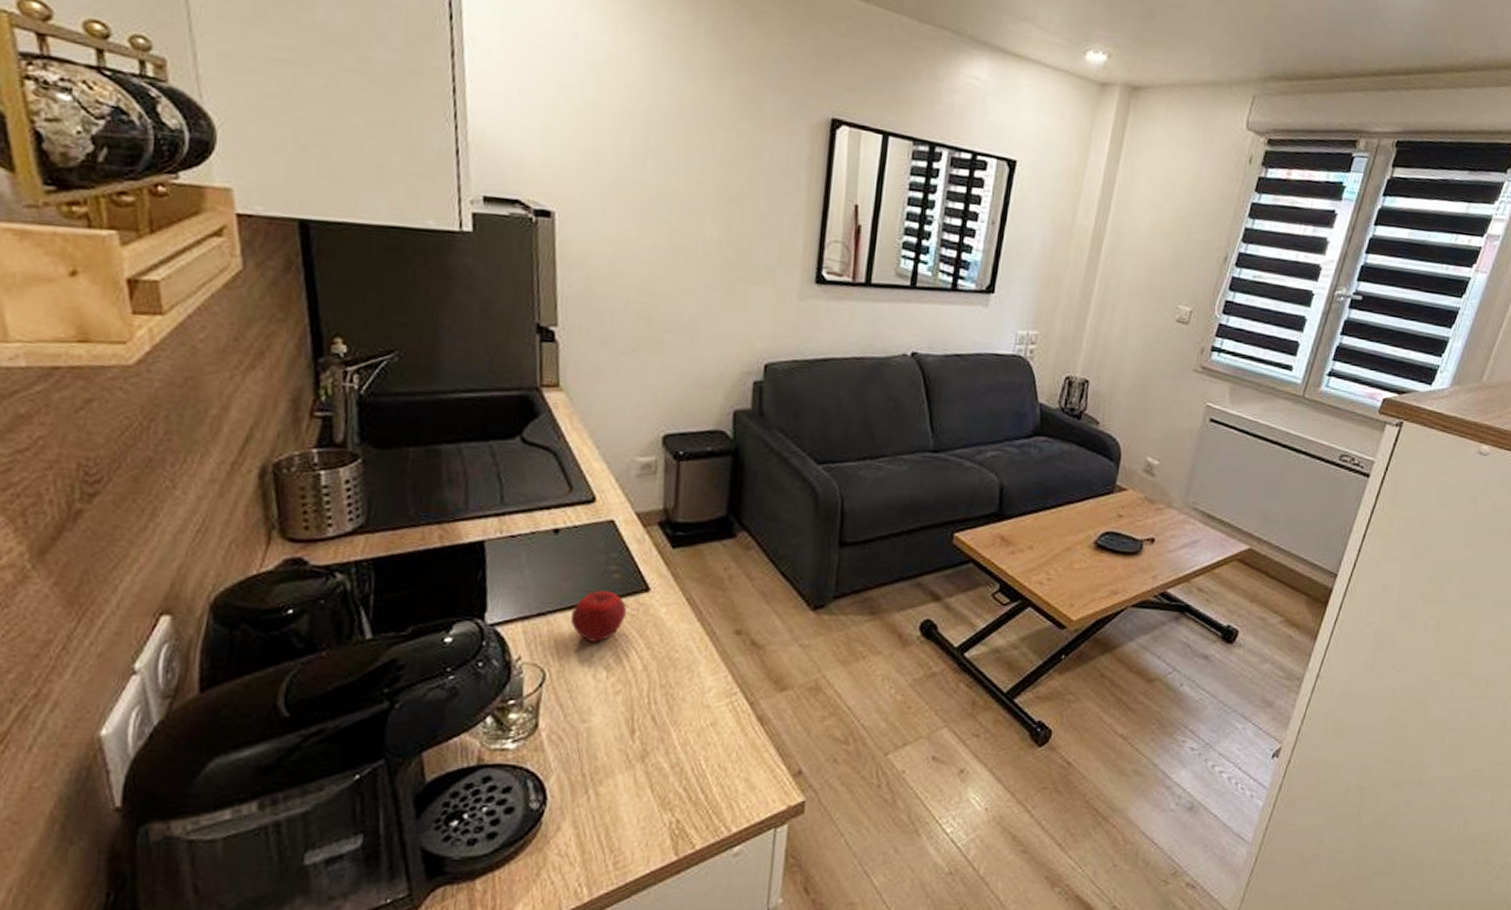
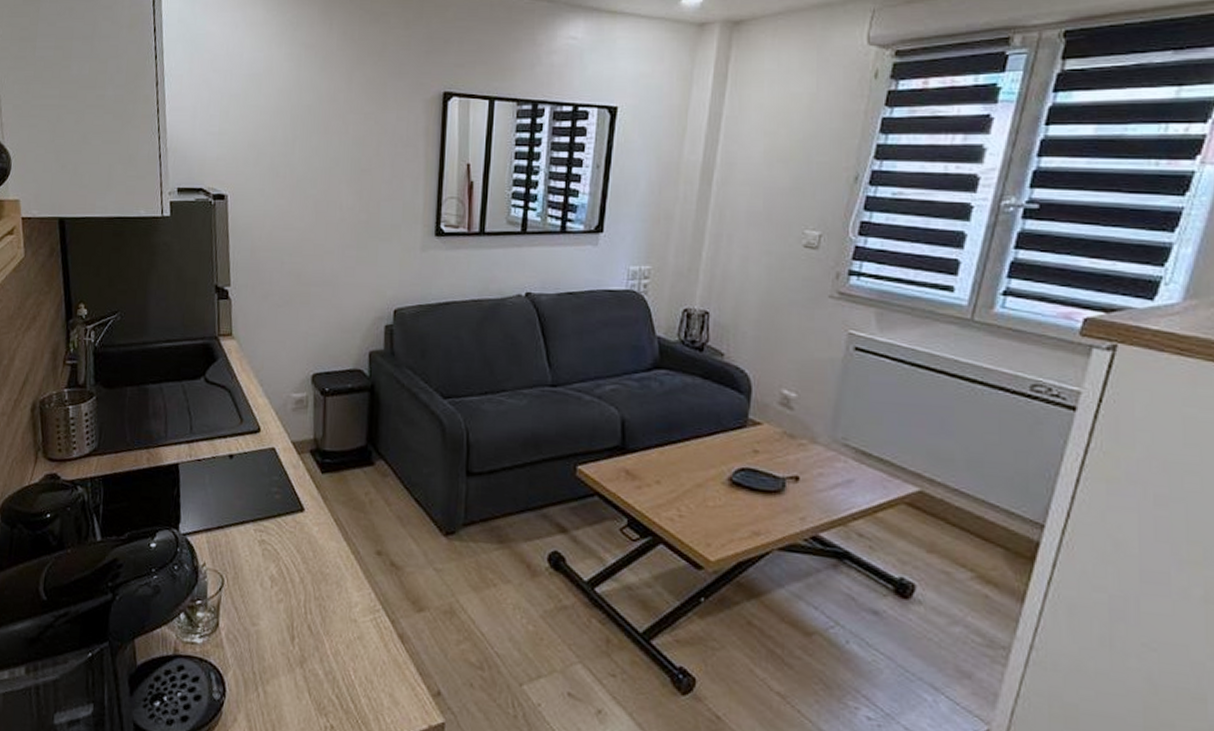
apple: present [571,590,626,642] -> none [243,508,286,555]

